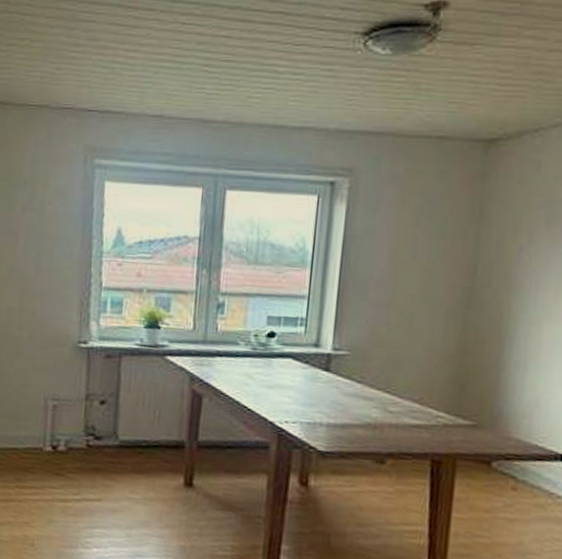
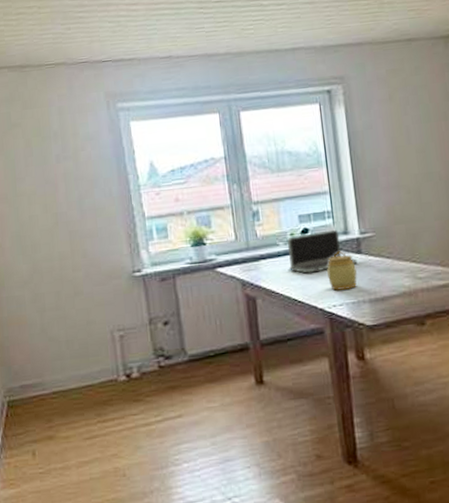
laptop: none [243,337,323,382] -> present [287,229,358,274]
jar: none [286,364,320,408] -> present [327,251,357,291]

